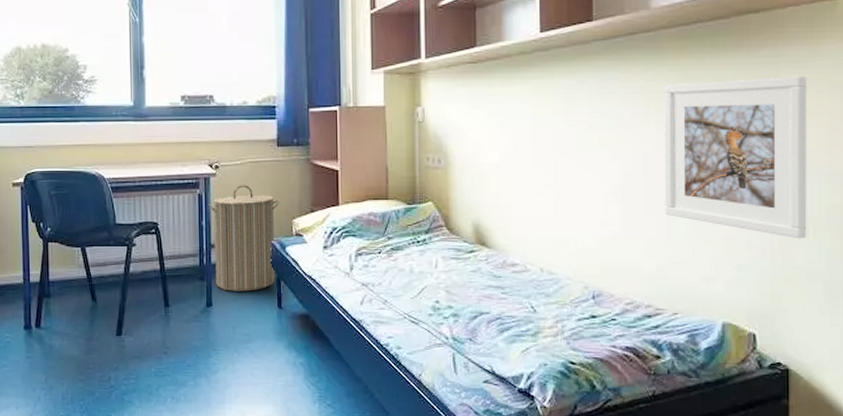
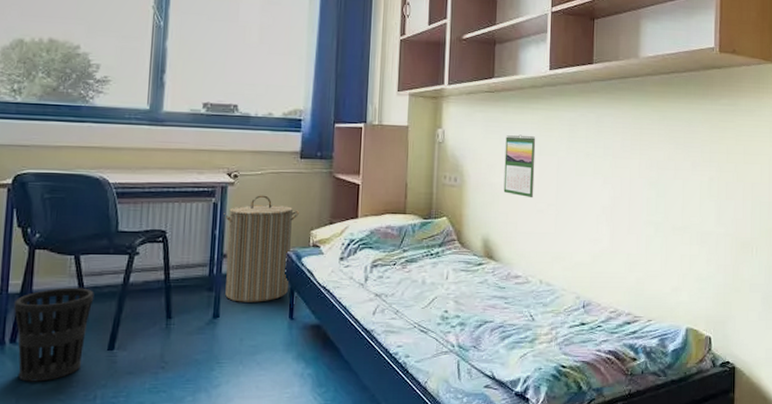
wastebasket: none [36,277,101,363] -> present [14,287,94,382]
calendar: none [493,108,529,178] -> present [503,135,536,198]
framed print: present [664,76,807,239] -> none [645,122,754,257]

